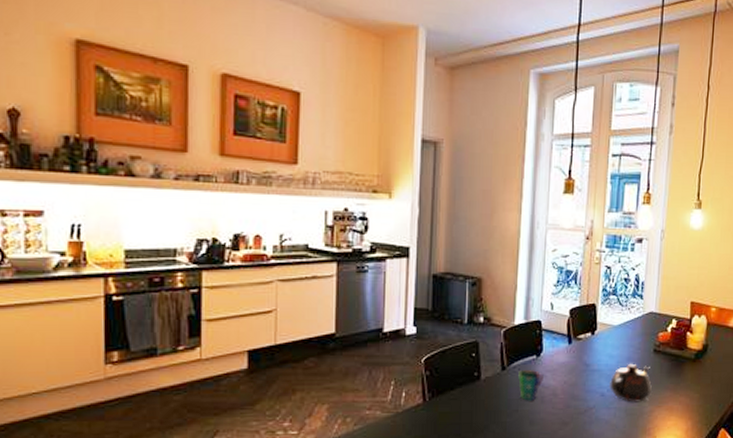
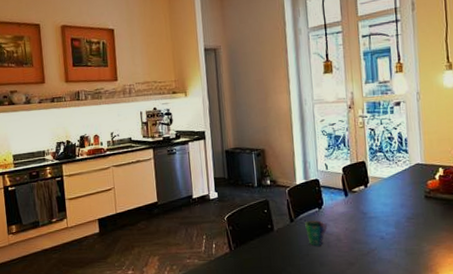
teapot: present [608,363,652,403] -> none [386,209,428,243]

